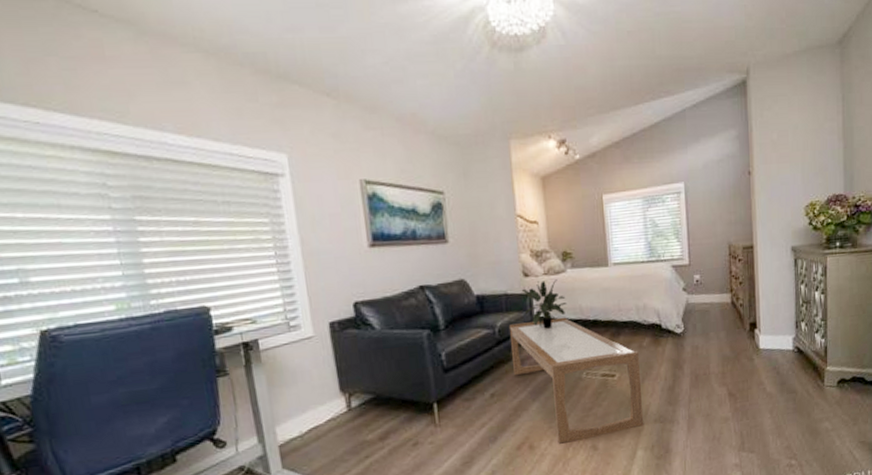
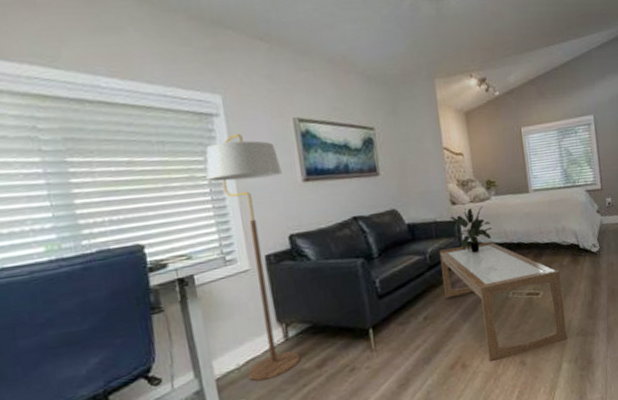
floor lamp: none [271,196,364,450] -> present [206,134,301,381]

